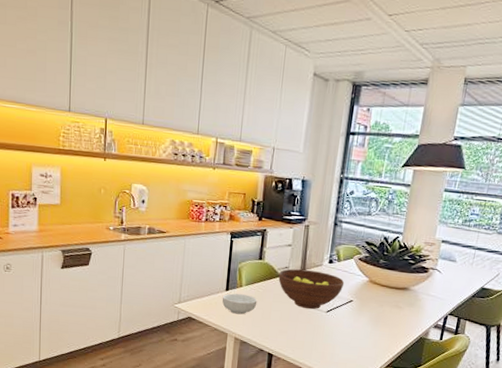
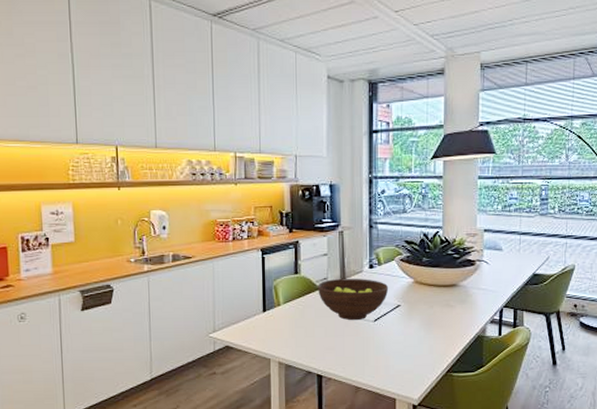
cereal bowl: present [221,293,258,315] -> none [260,314,298,336]

